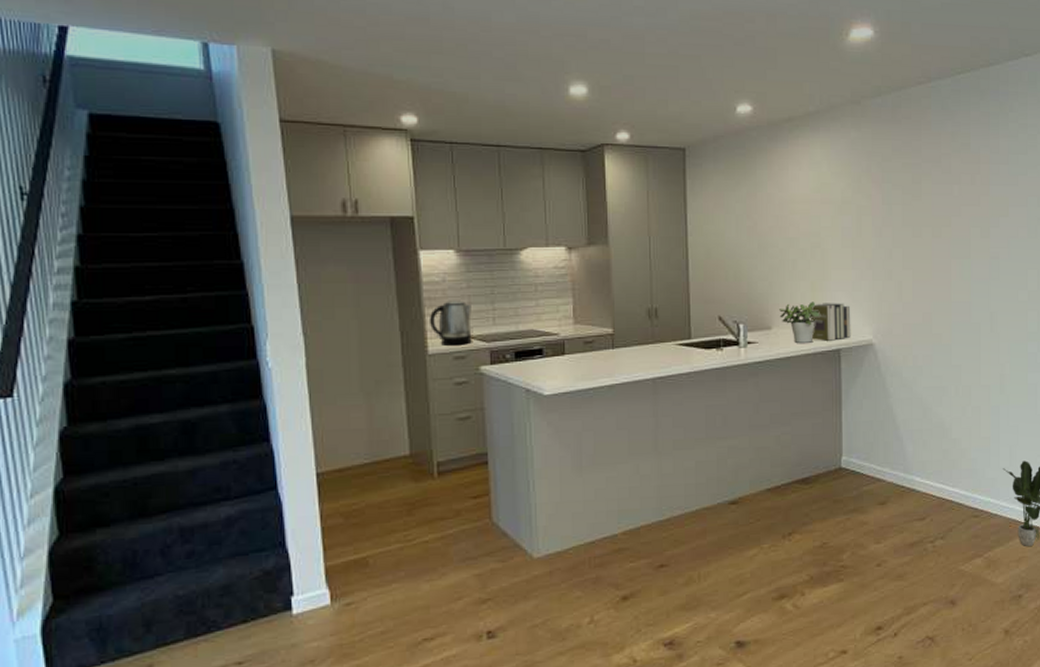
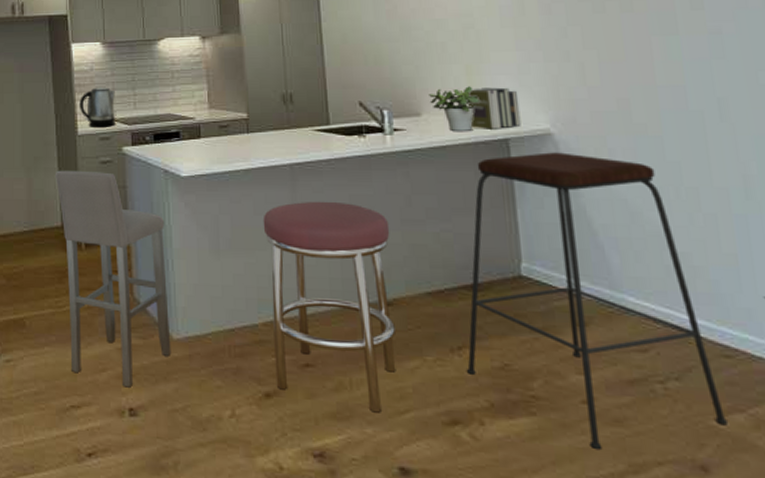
bar stool: none [401,393,532,612] -> present [54,170,172,388]
bar stool: none [625,412,739,599] -> present [263,201,396,413]
bar stool: none [795,360,970,601] -> present [467,152,727,451]

